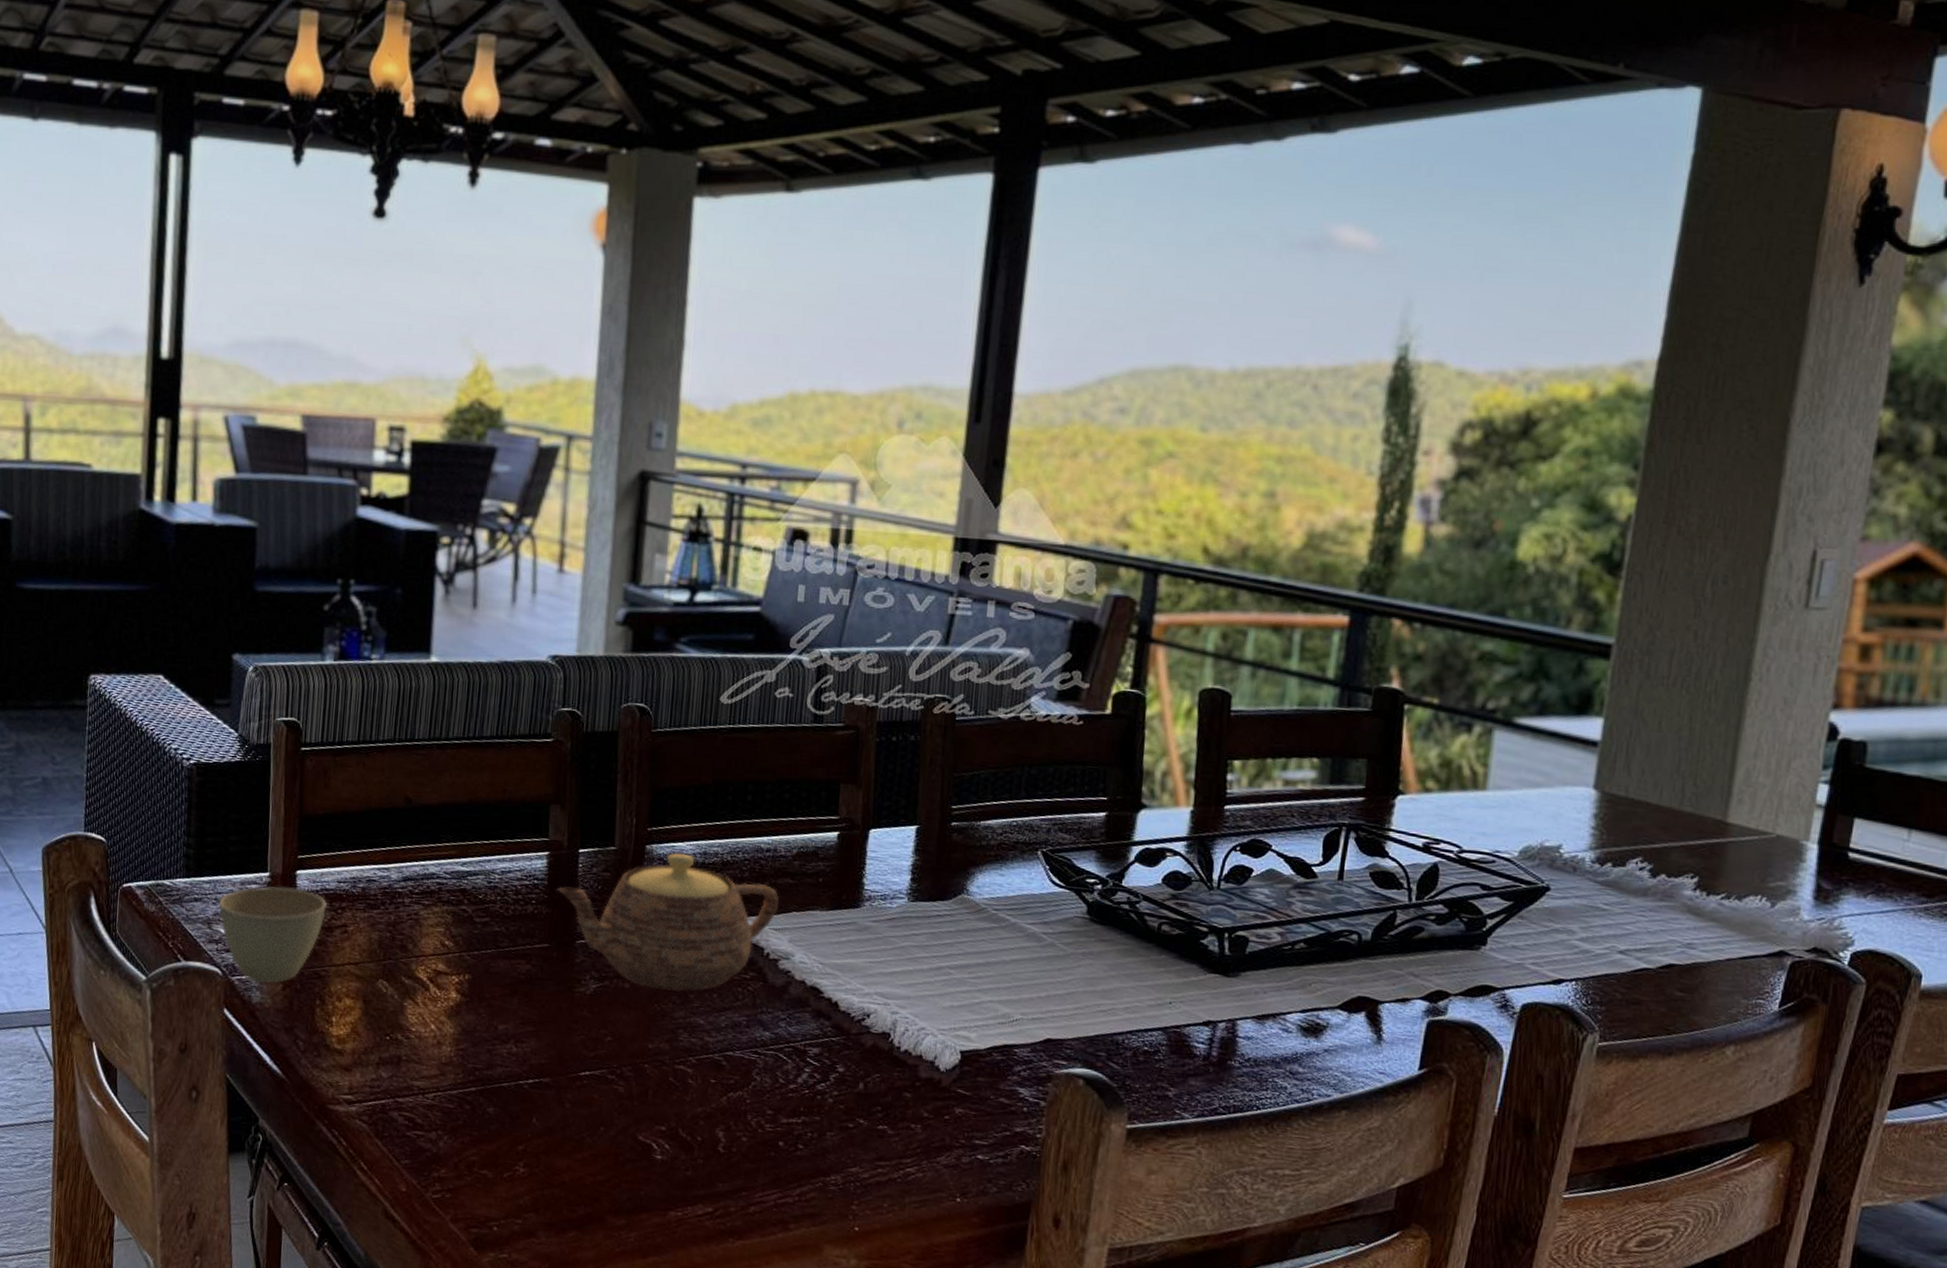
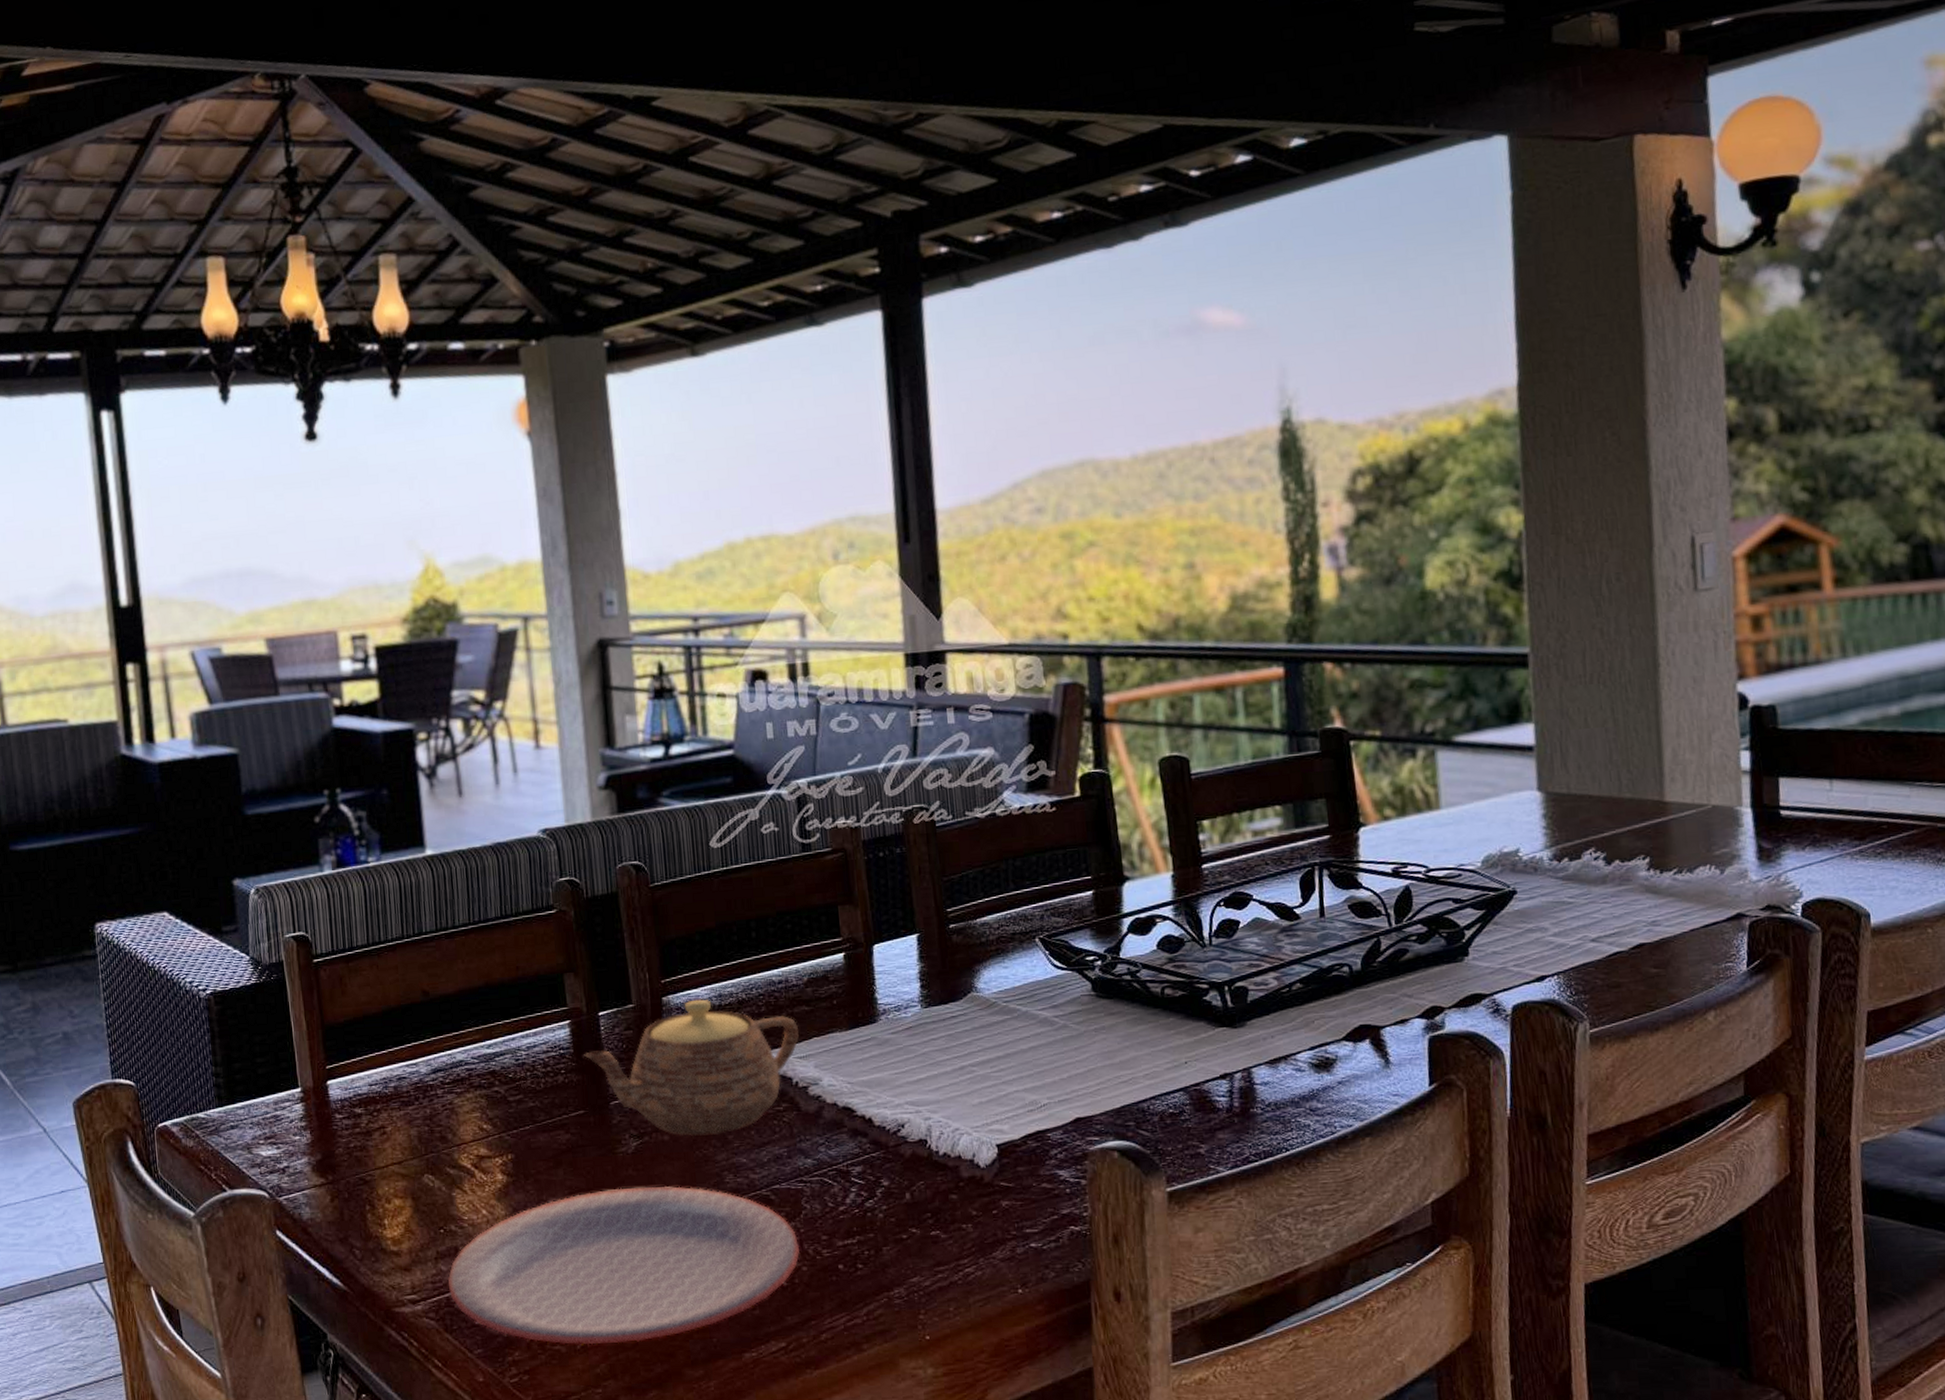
cup: present [219,886,327,984] -> none [255,1098,362,1199]
plate: none [385,1026,743,1181] -> present [447,1186,799,1345]

